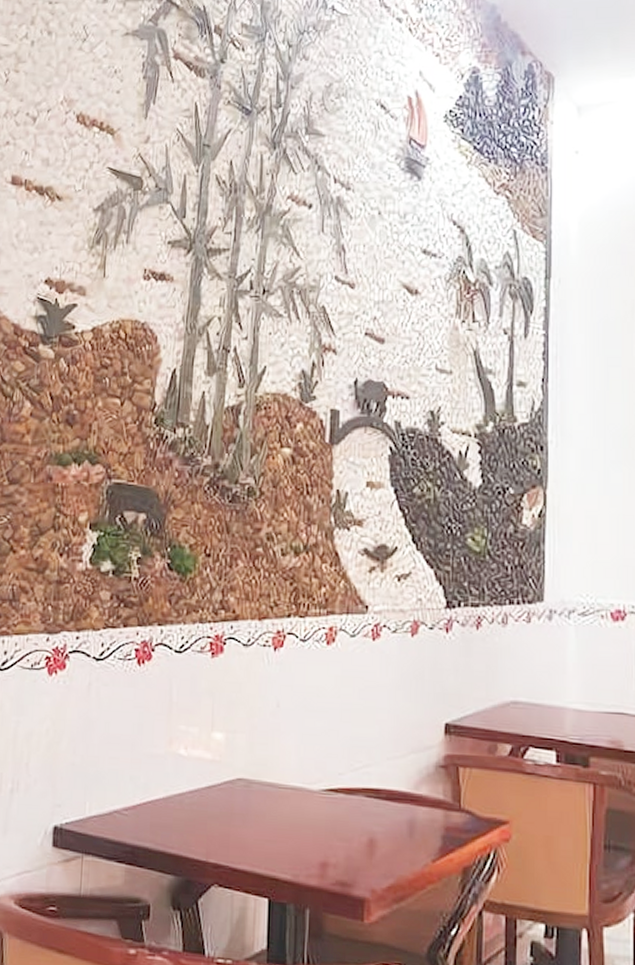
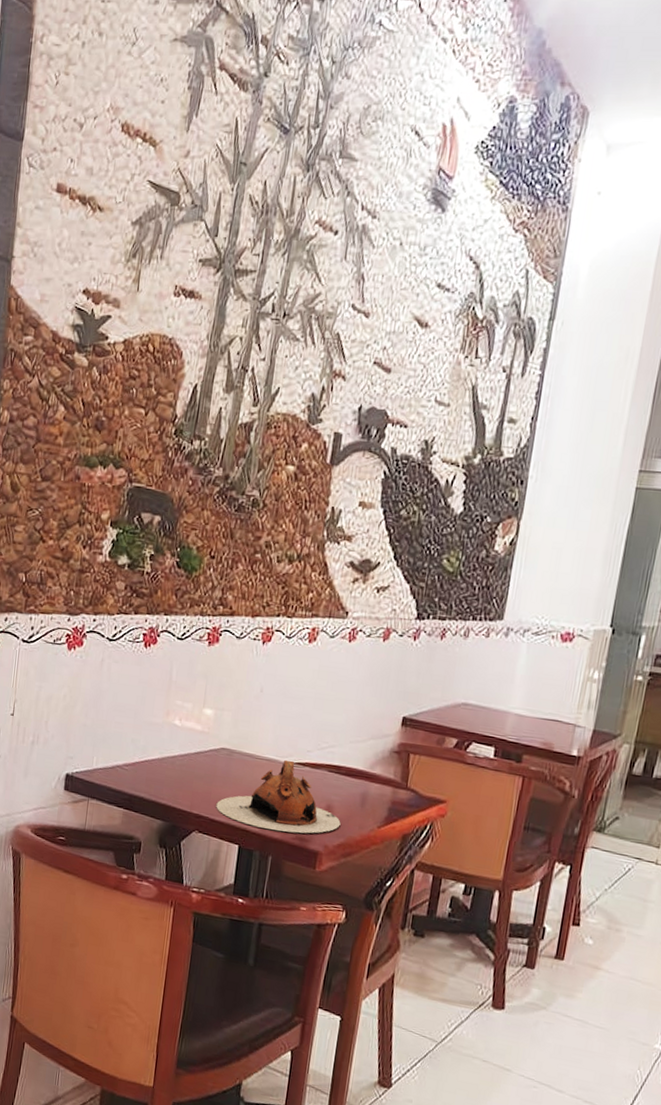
teapot: none [237,786,388,877] -> present [216,760,341,834]

